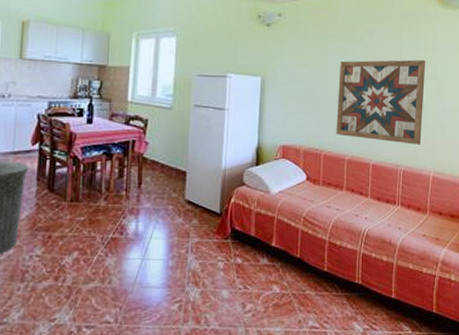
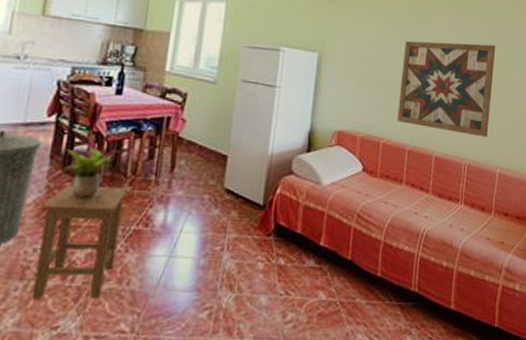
stool: none [31,202,103,297] -> present [31,184,128,299]
potted plant: none [48,170,88,212] -> present [63,147,112,197]

